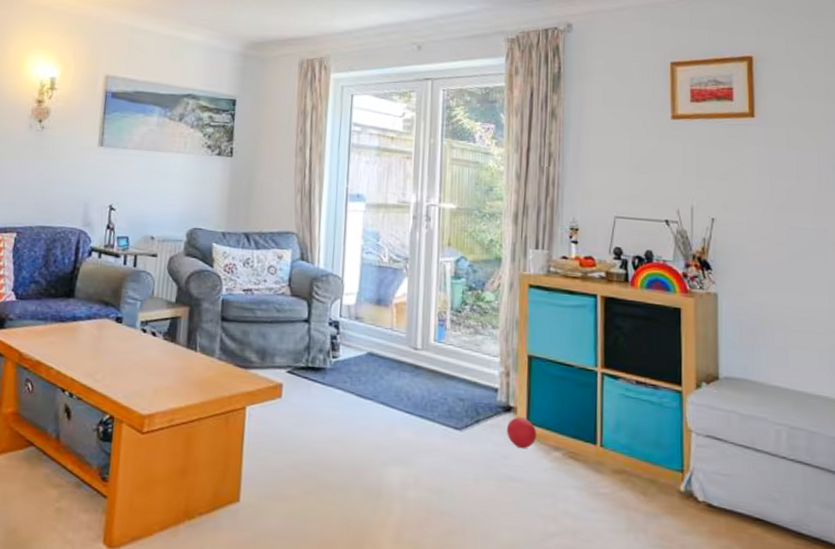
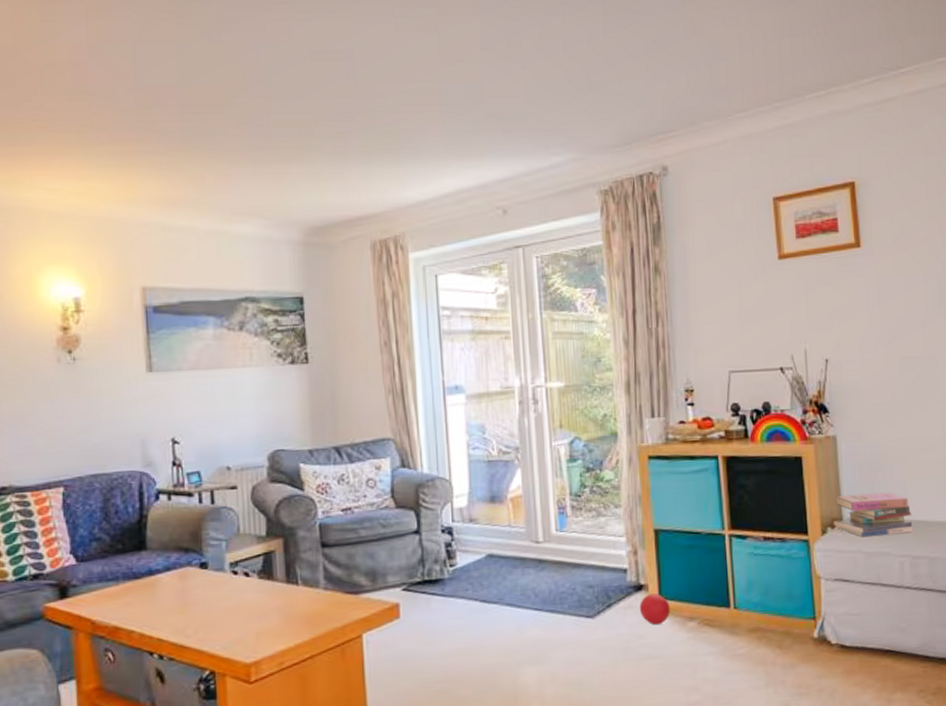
books: none [709,352,793,402] -> present [834,492,913,538]

